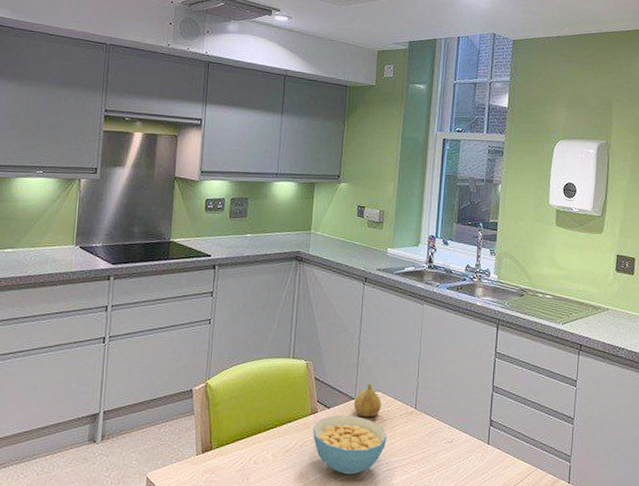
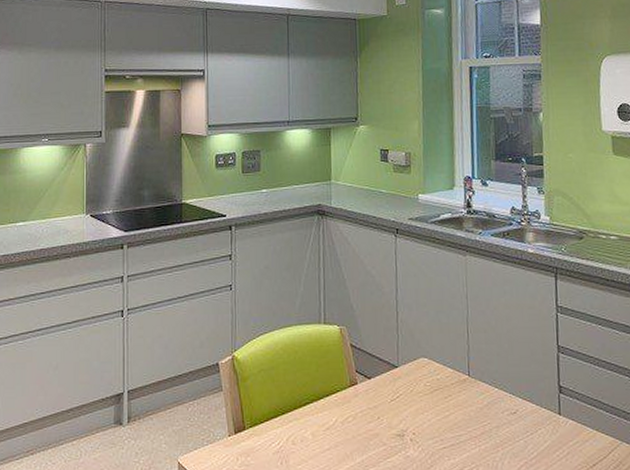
cereal bowl: present [312,416,387,475] -> none [353,387,439,455]
fruit: present [354,383,381,418] -> none [397,349,429,388]

